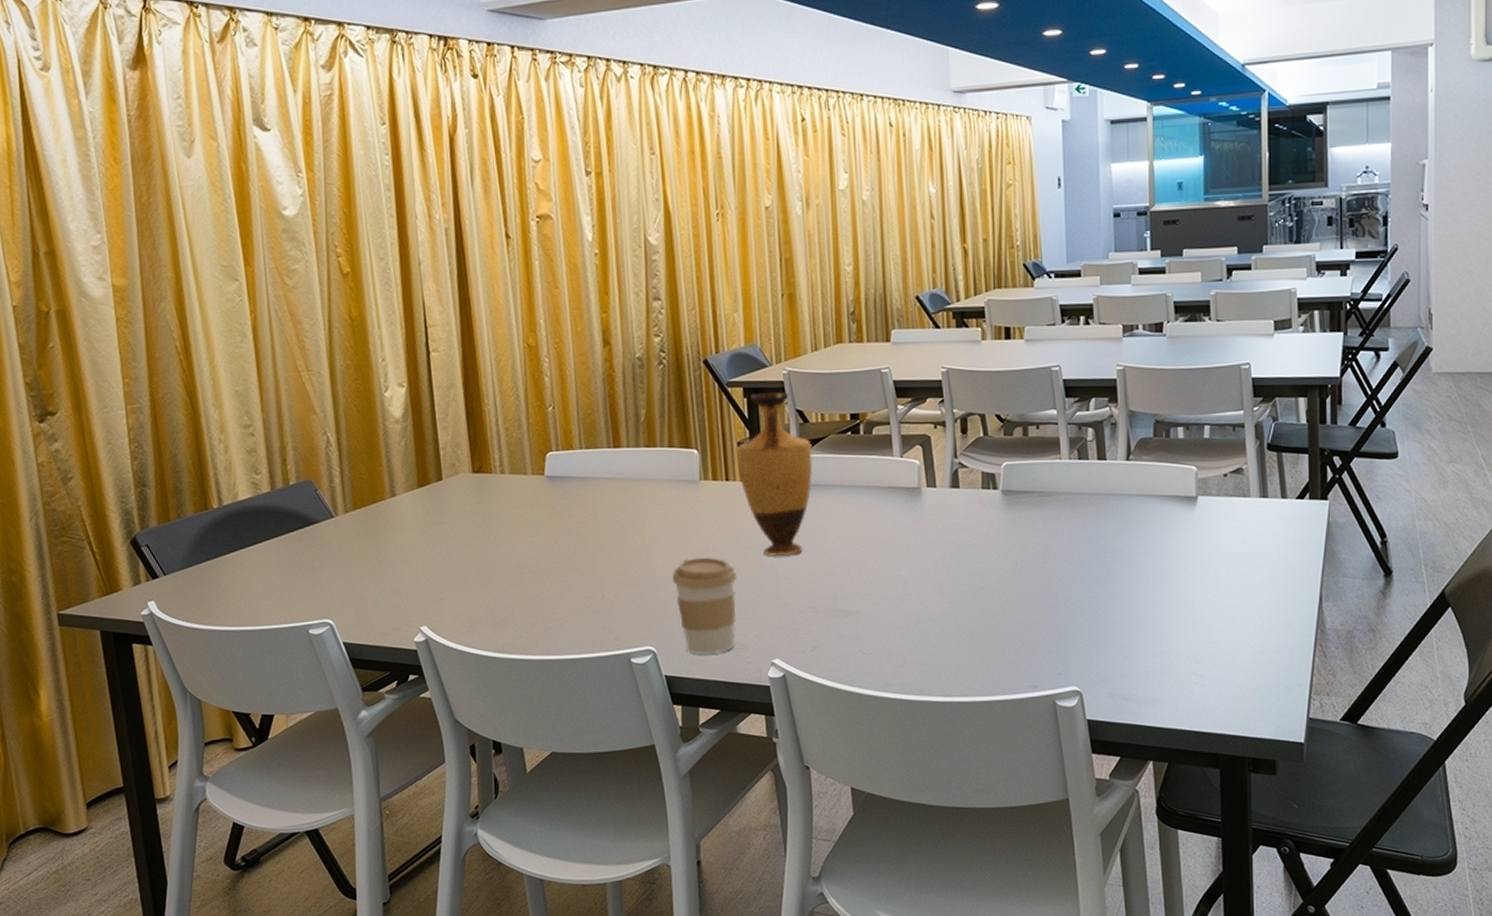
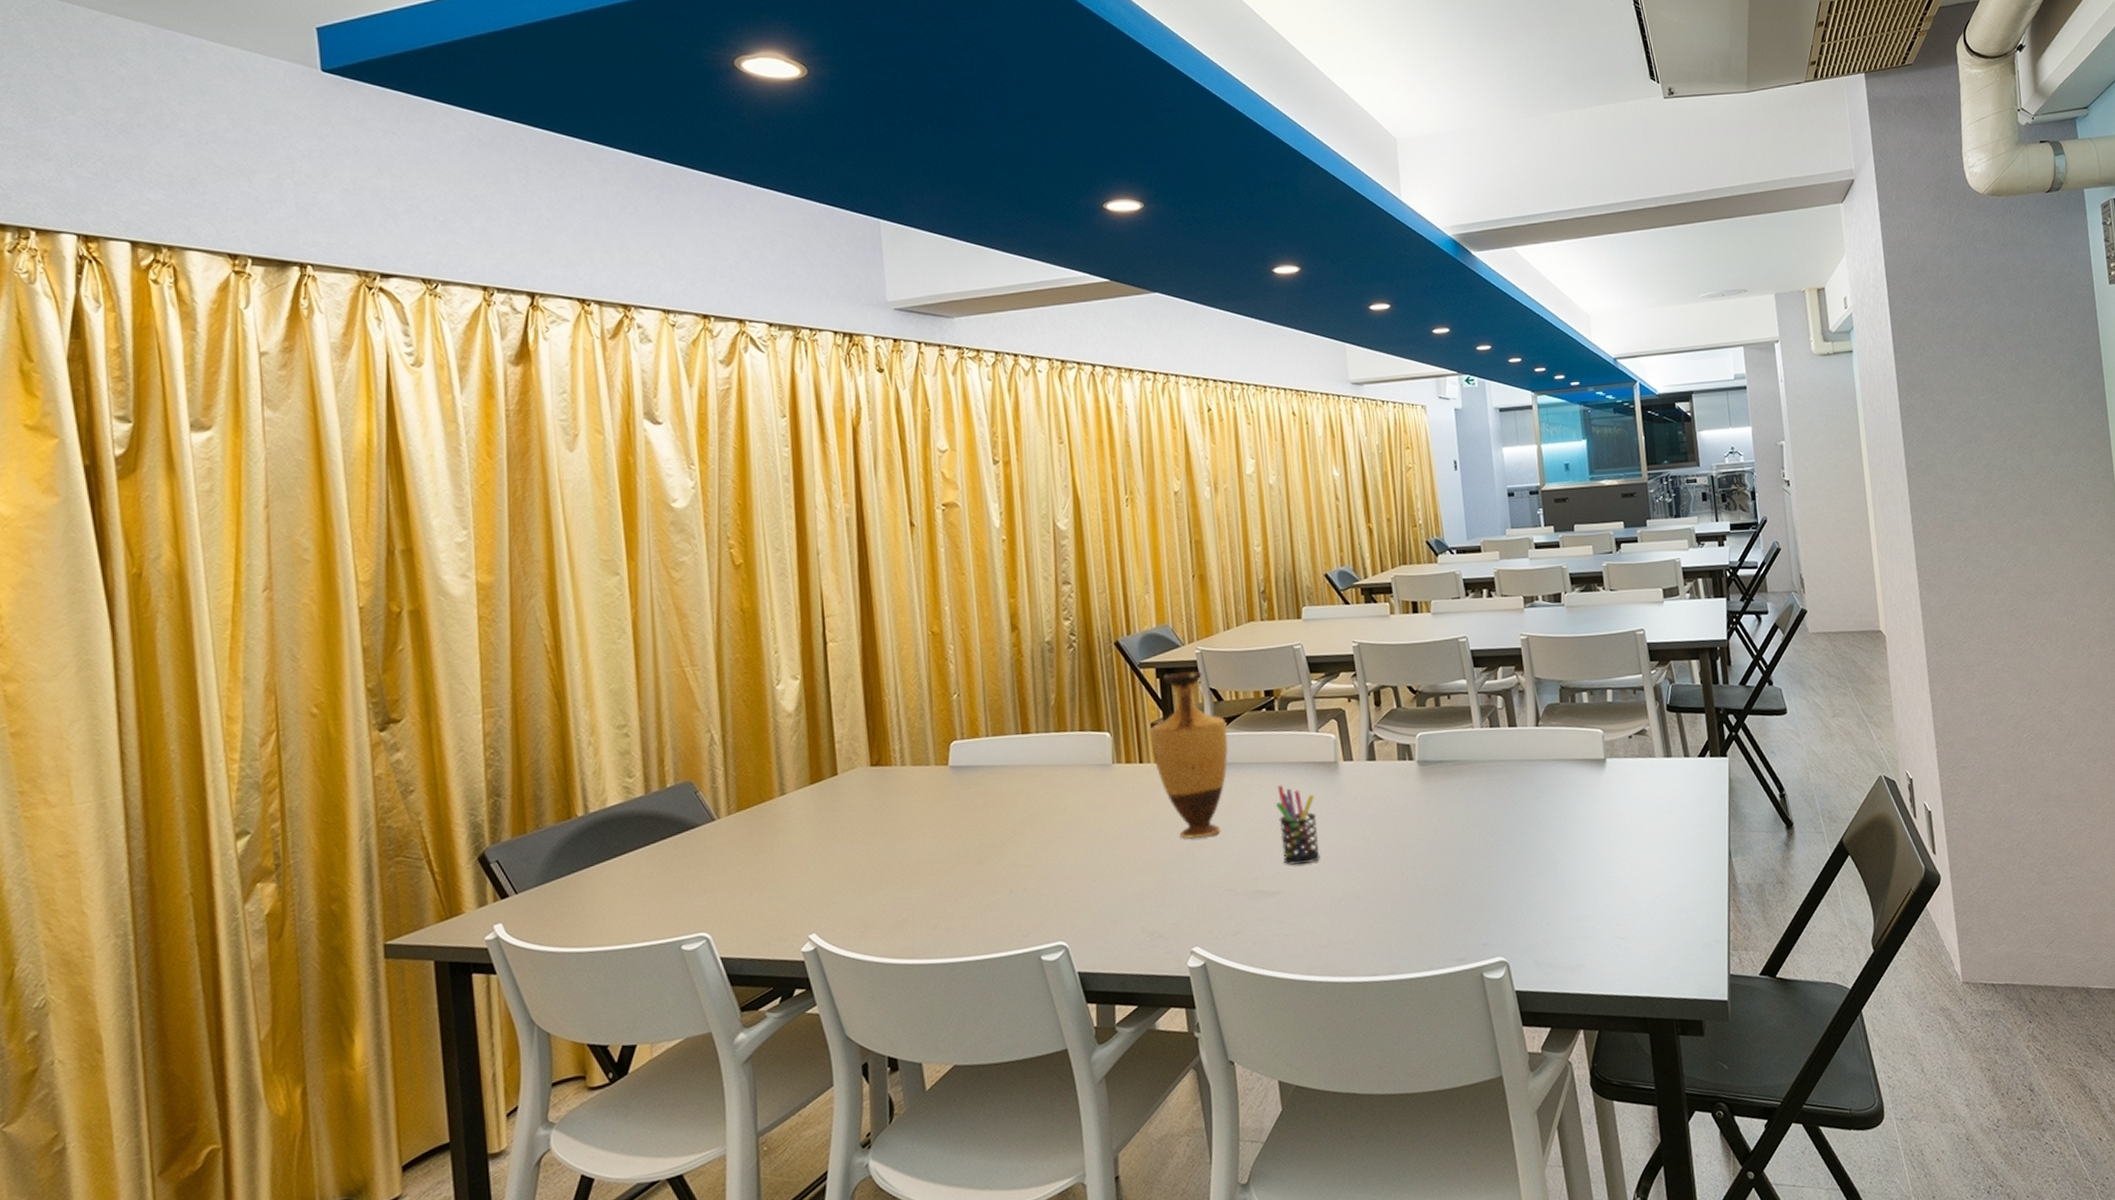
coffee cup: present [672,557,737,655] -> none [1084,842,1153,948]
pen holder: none [858,508,900,587] -> present [1276,785,1320,865]

